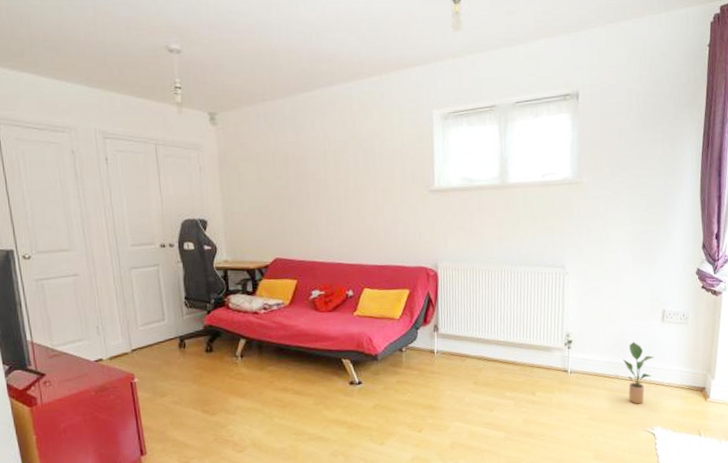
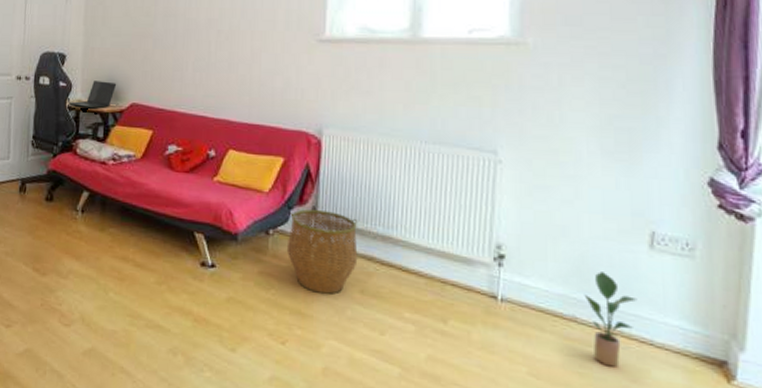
laptop: none [216,241,260,267] -> present [69,80,117,109]
basket: none [417,327,471,390] -> present [286,209,358,295]

